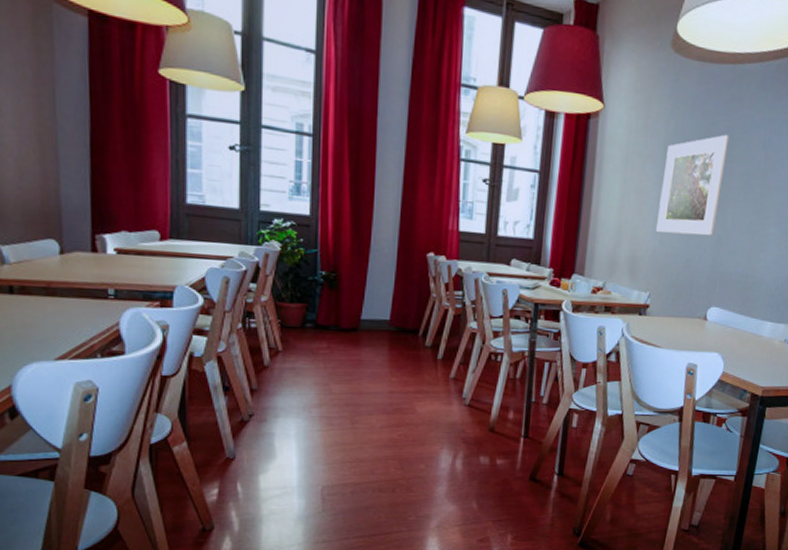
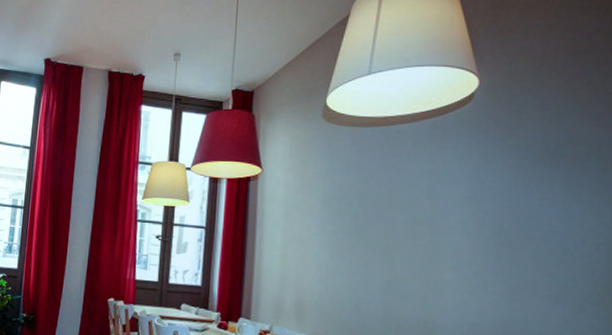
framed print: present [655,134,729,236] -> none [319,187,389,281]

